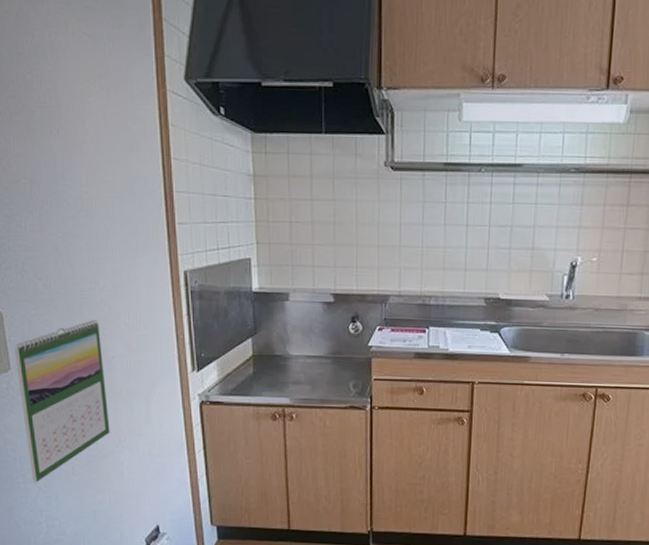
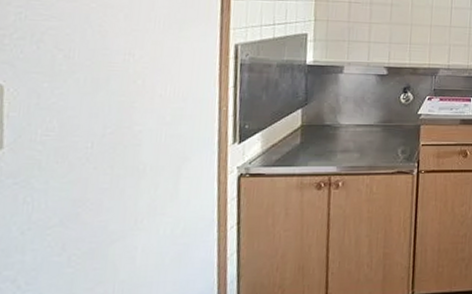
calendar: present [14,319,110,483] -> none [8,92,129,281]

